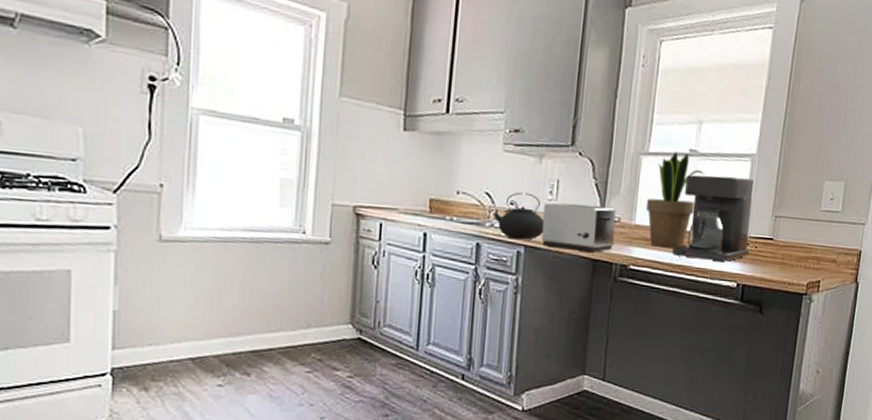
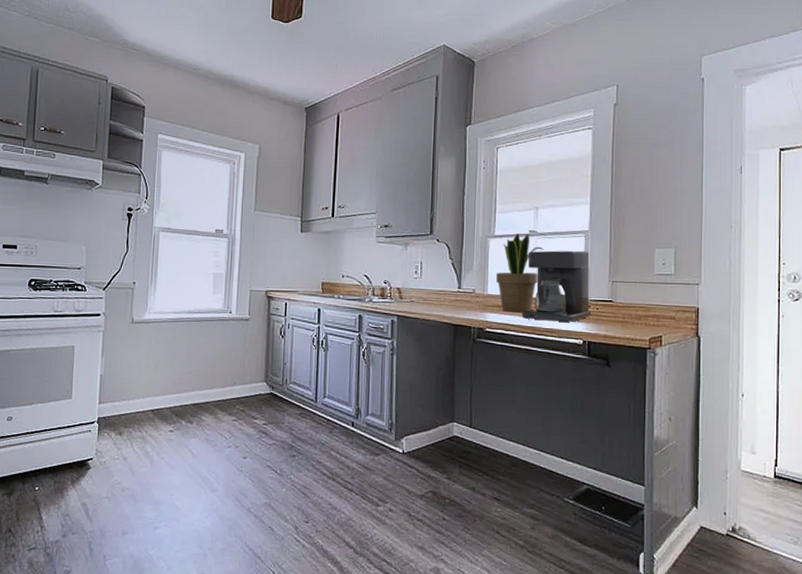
teakettle: present [493,192,544,240] -> none [371,273,412,311]
toaster: present [541,202,616,253] -> none [410,279,471,319]

